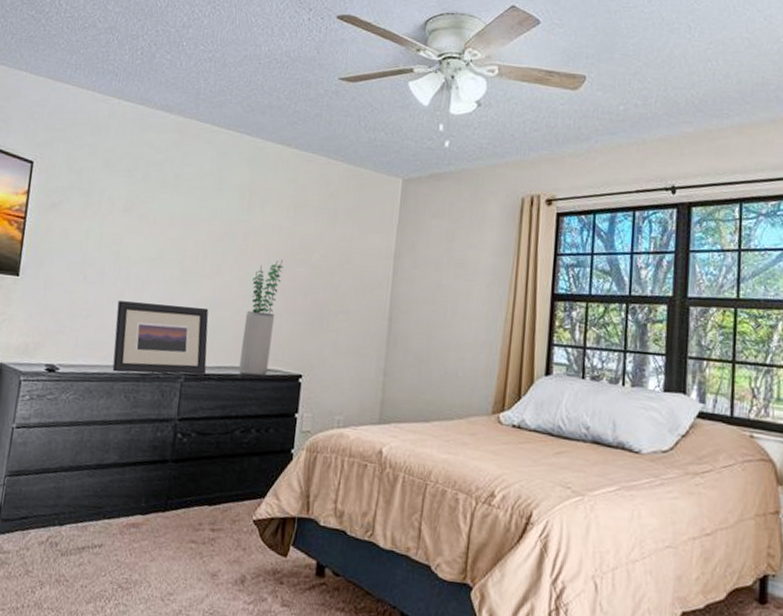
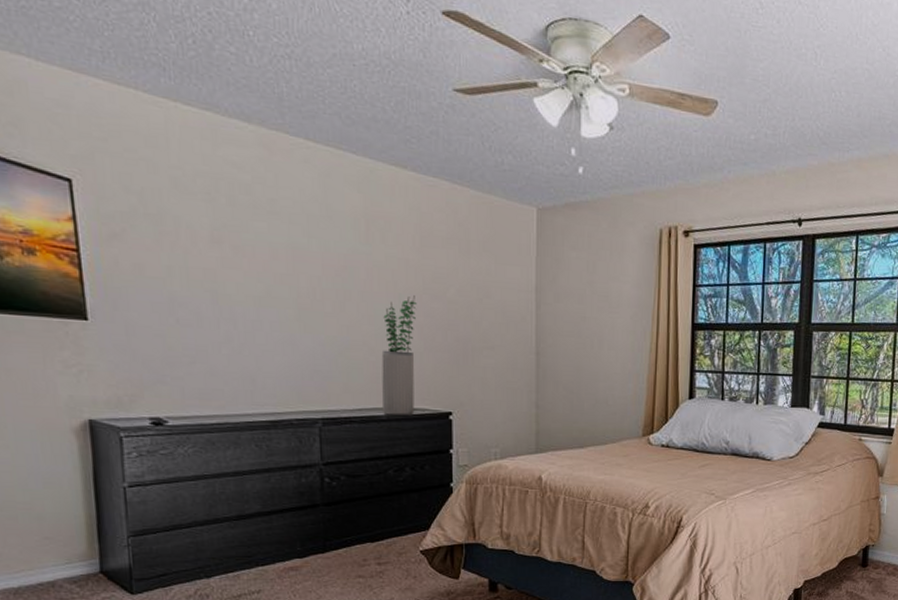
picture frame: present [112,301,209,375] -> none [225,345,345,421]

